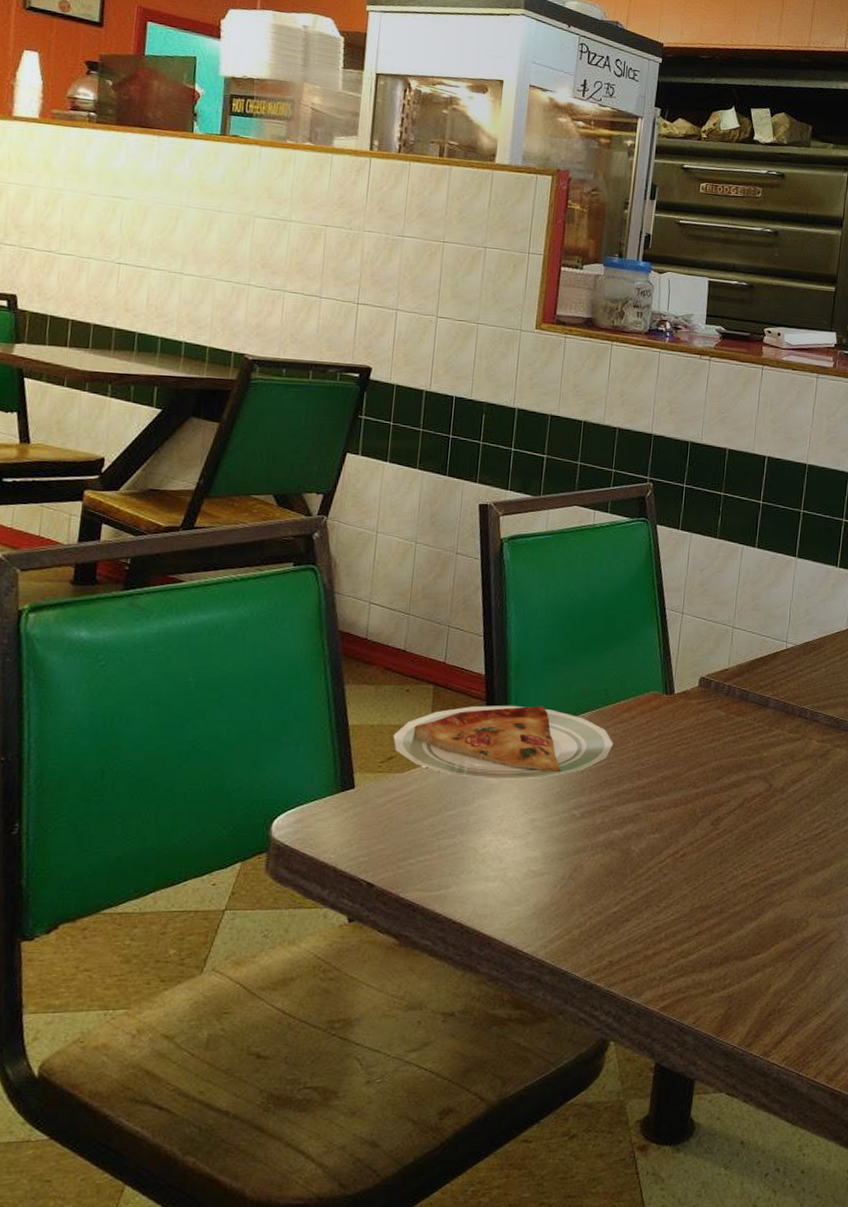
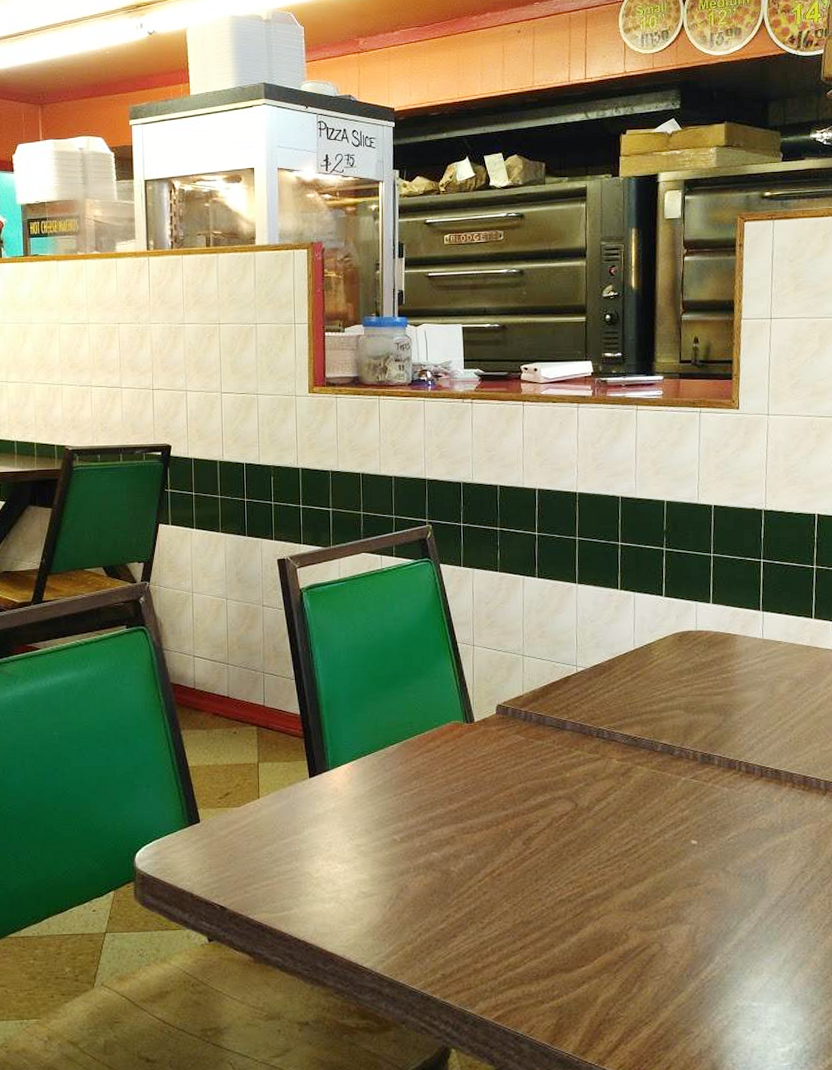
pizza slice: present [393,705,614,780] -> none [227,740,424,810]

